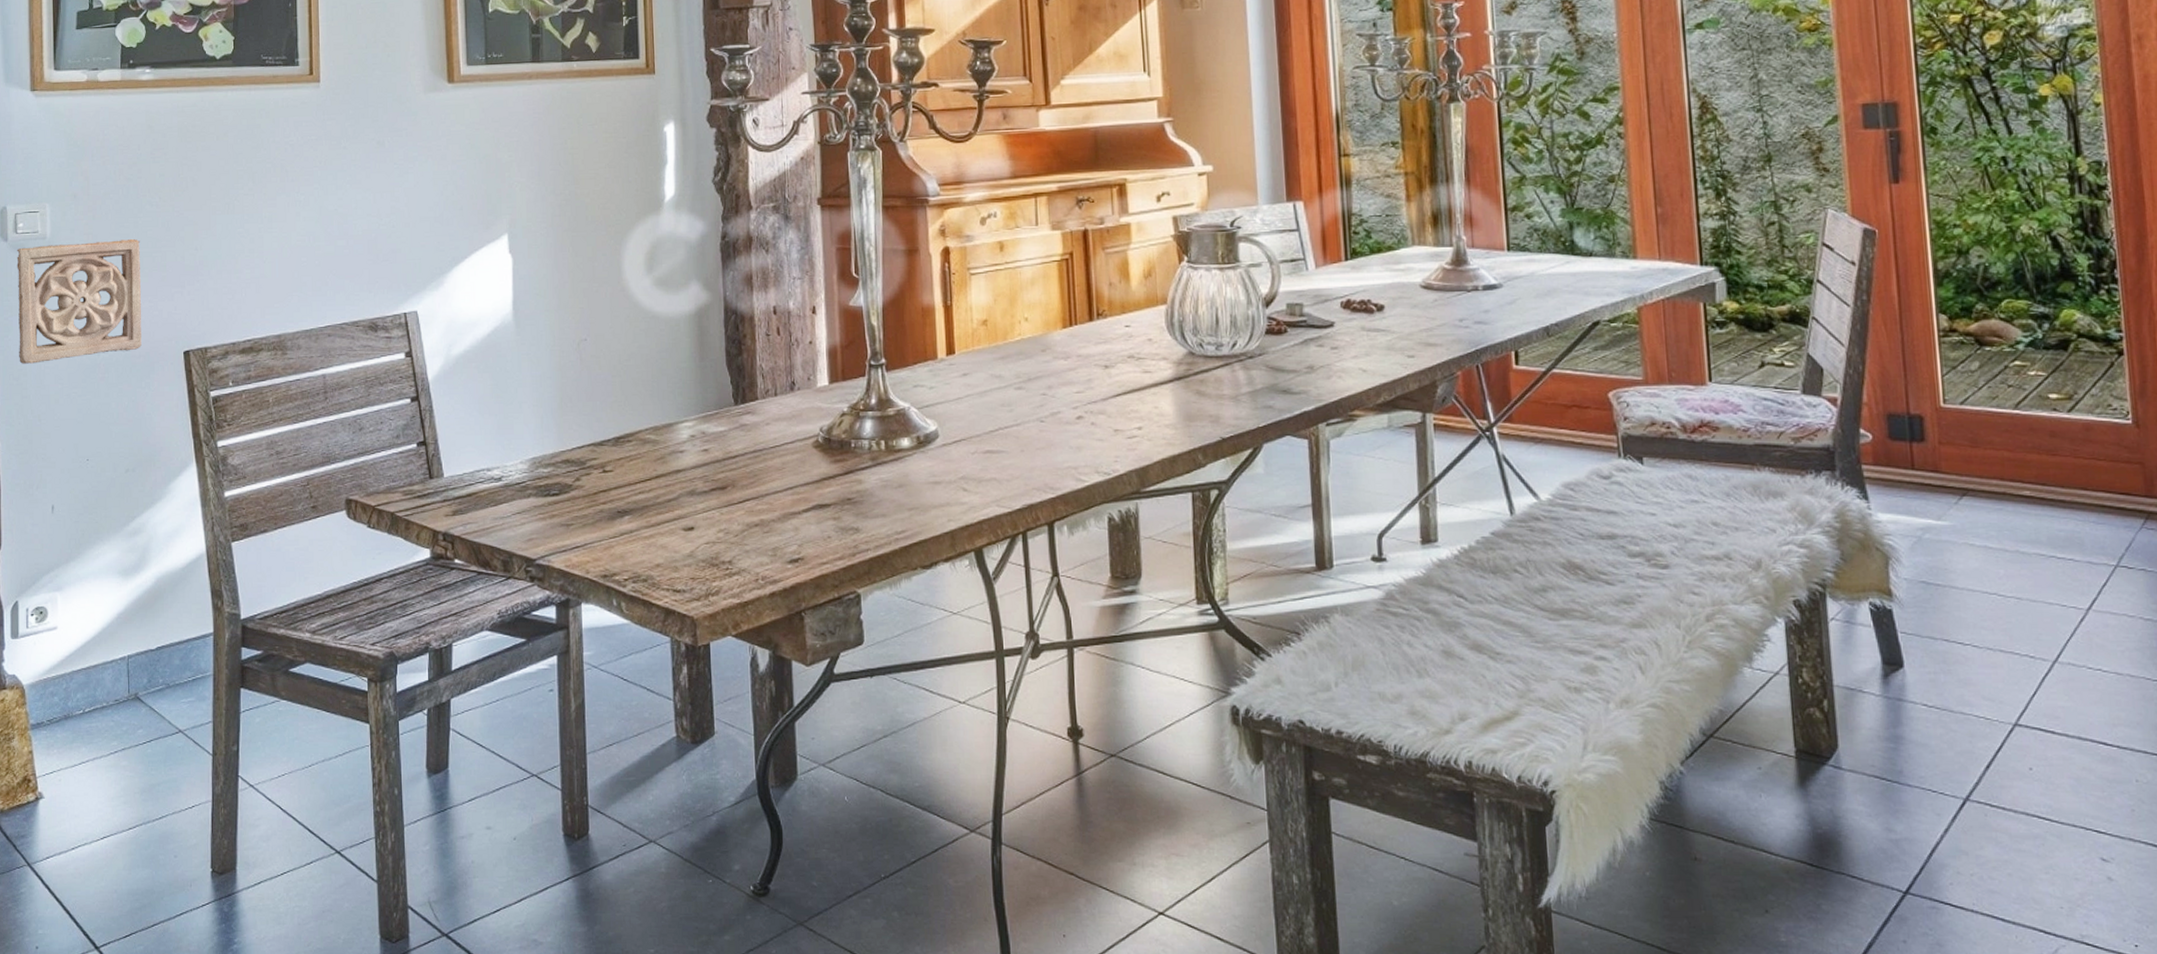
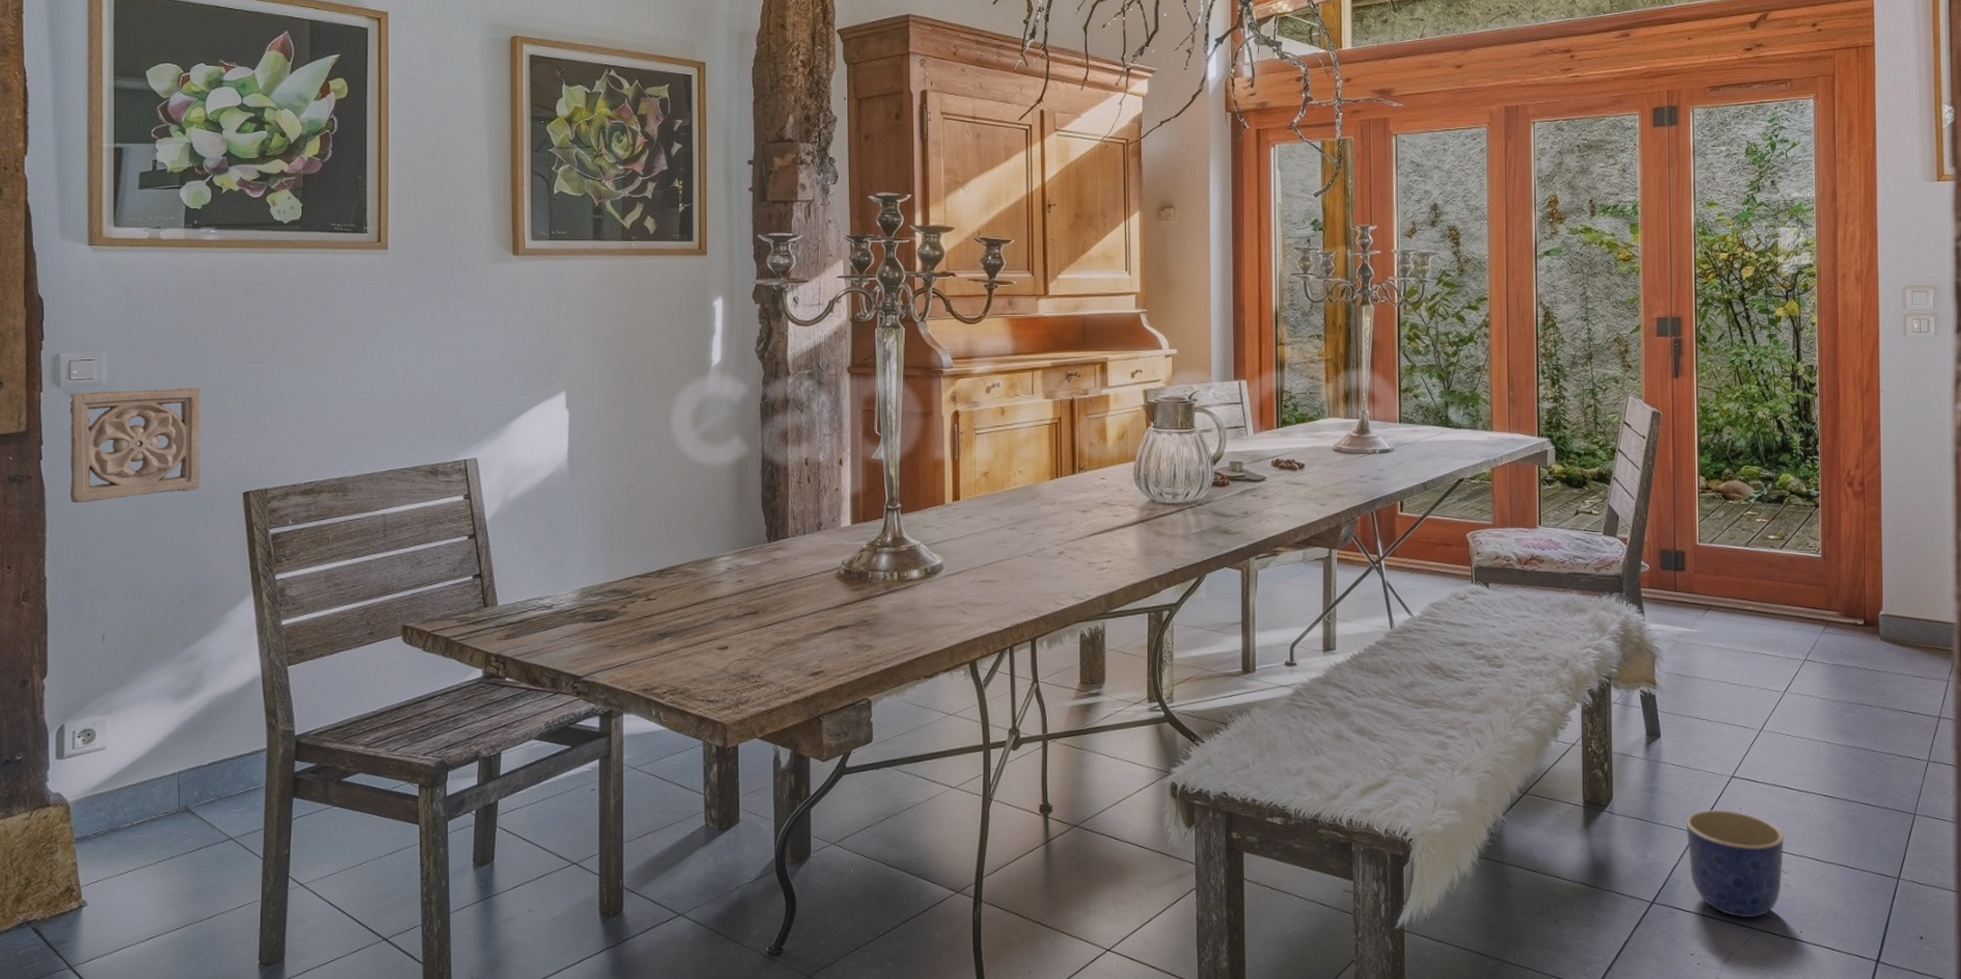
planter: none [1948,769,2103,922] -> present [1686,809,1784,918]

